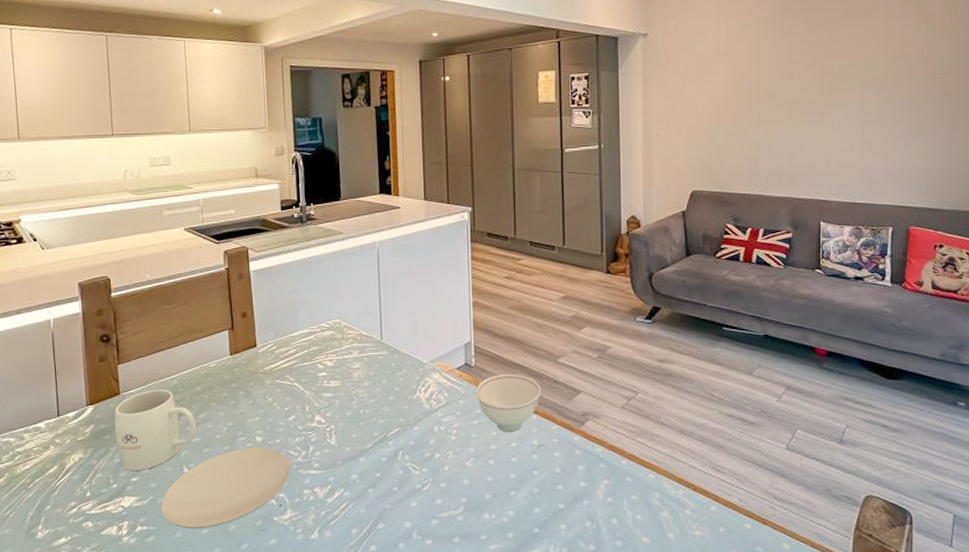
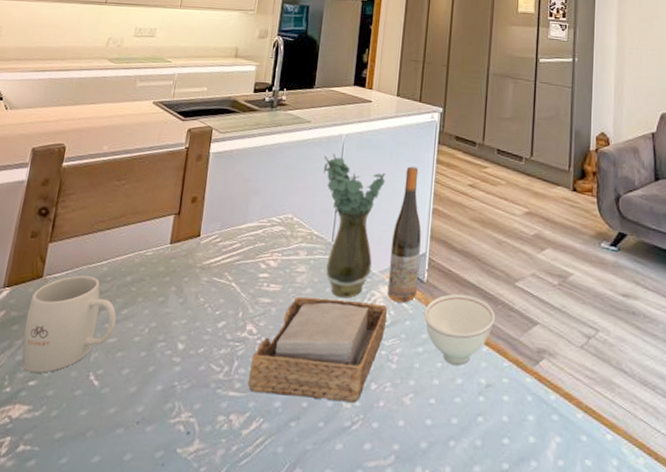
plate: present [160,448,291,528] -> none [51,356,210,455]
napkin holder: none [324,388,442,470] -> present [247,296,388,403]
vase: none [361,260,424,387] -> present [323,153,386,298]
wine bottle: none [437,265,467,386] -> present [387,166,422,303]

